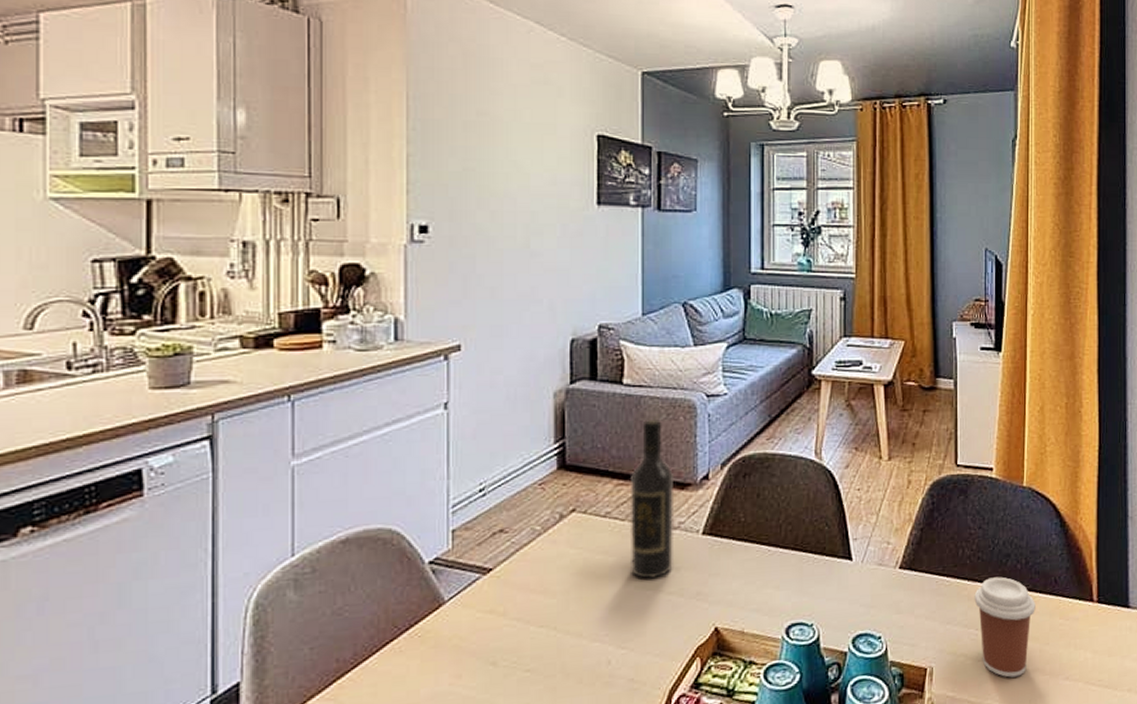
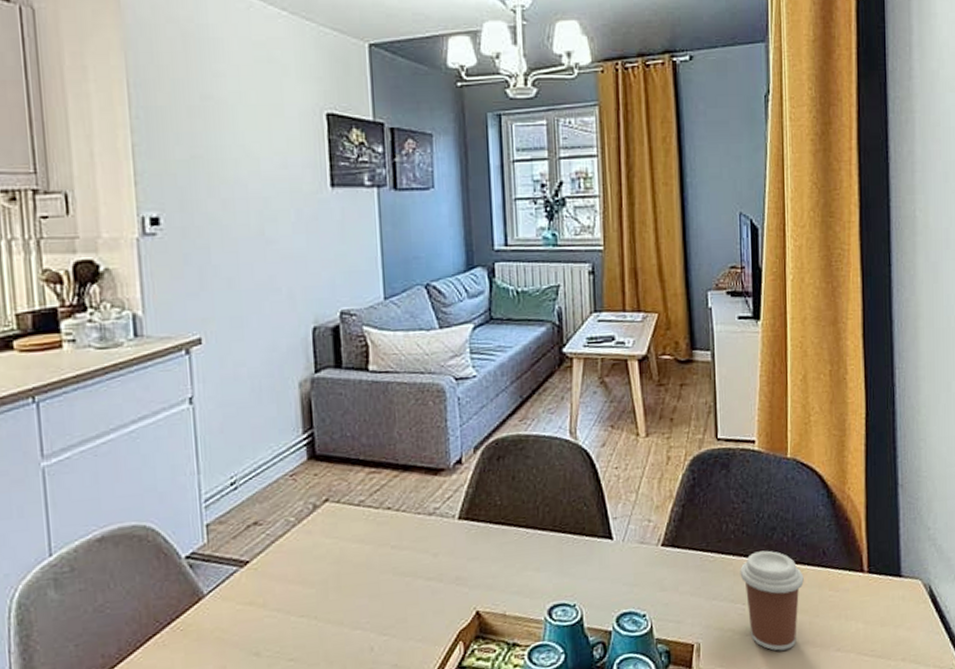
wine bottle: present [629,420,675,579] -> none [381,405,431,566]

